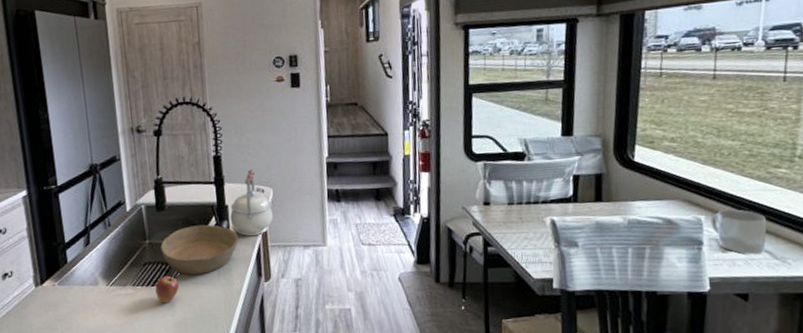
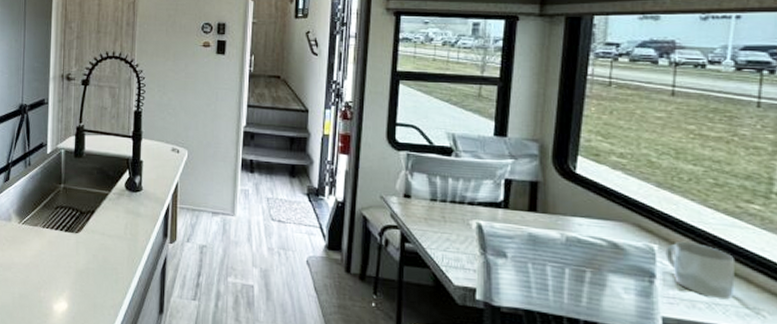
fruit: present [155,274,180,303] -> none [63,221,87,249]
bowl: present [160,224,239,275] -> none [74,176,149,226]
kettle: present [230,169,274,237] -> none [143,128,186,196]

